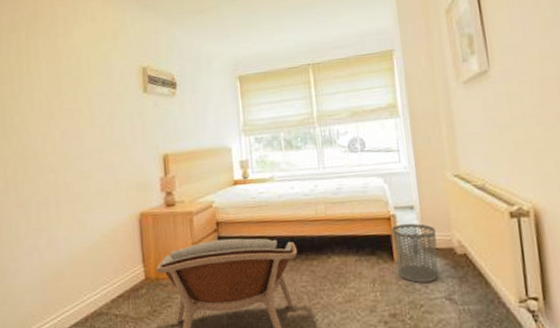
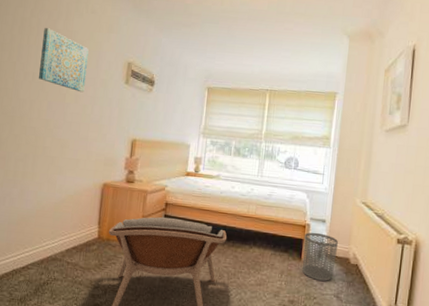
wall art: none [43,49,99,113] -> present [39,28,89,93]

